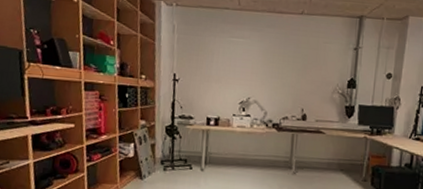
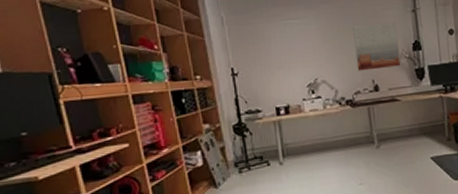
wall art: none [289,54,336,101] -> present [353,22,401,71]

